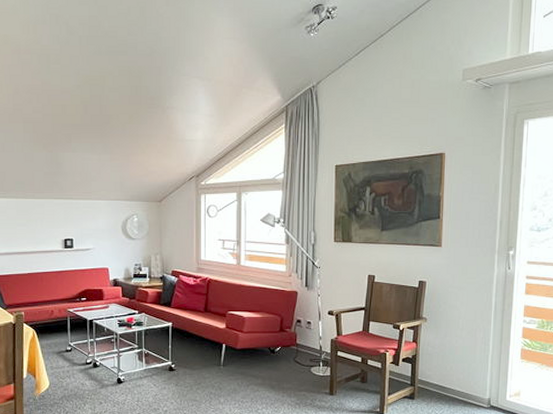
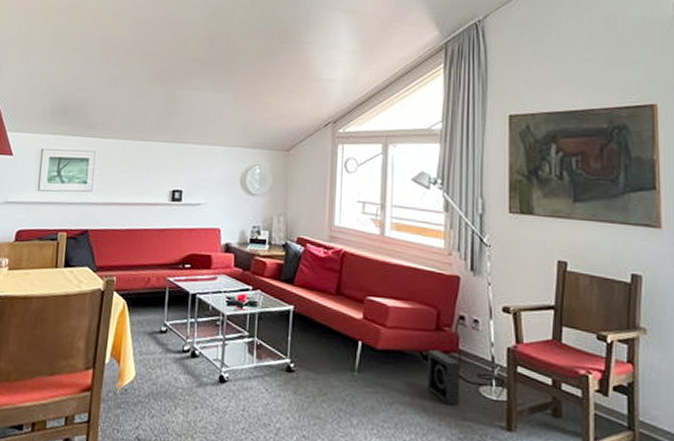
speaker: none [273,345,297,382] -> present [426,349,460,406]

